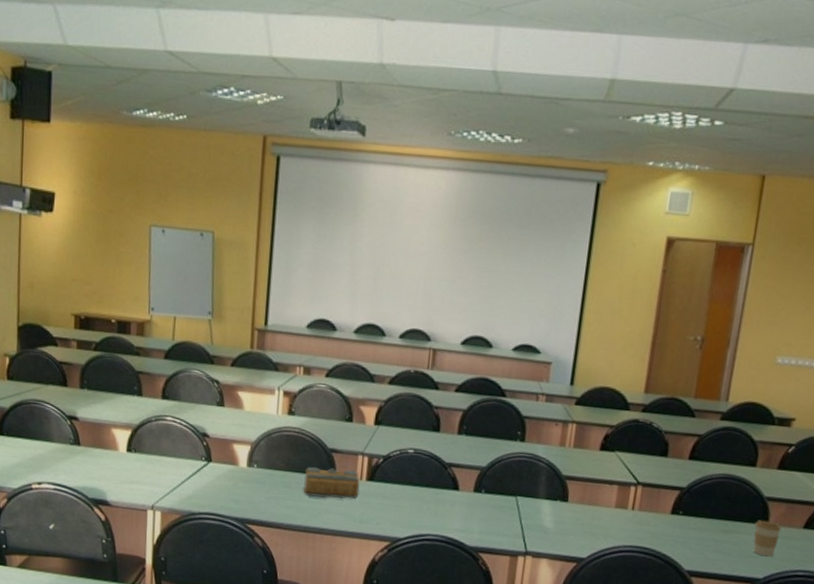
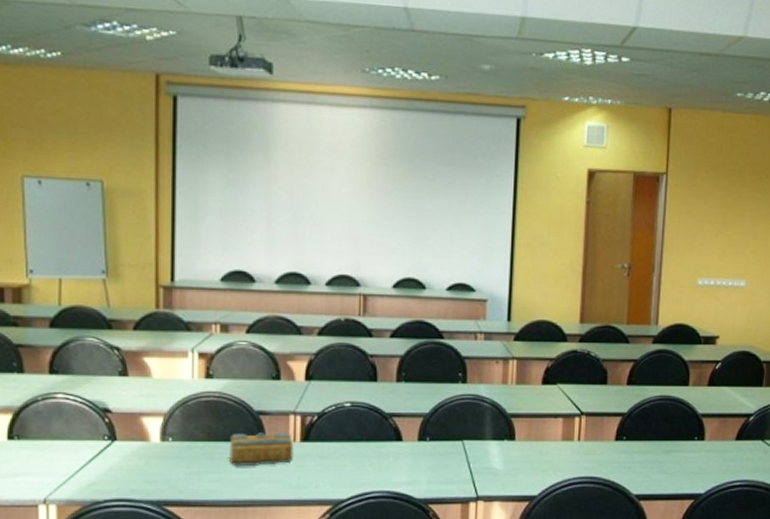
coffee cup: present [753,520,781,557] -> none [692,436,716,472]

